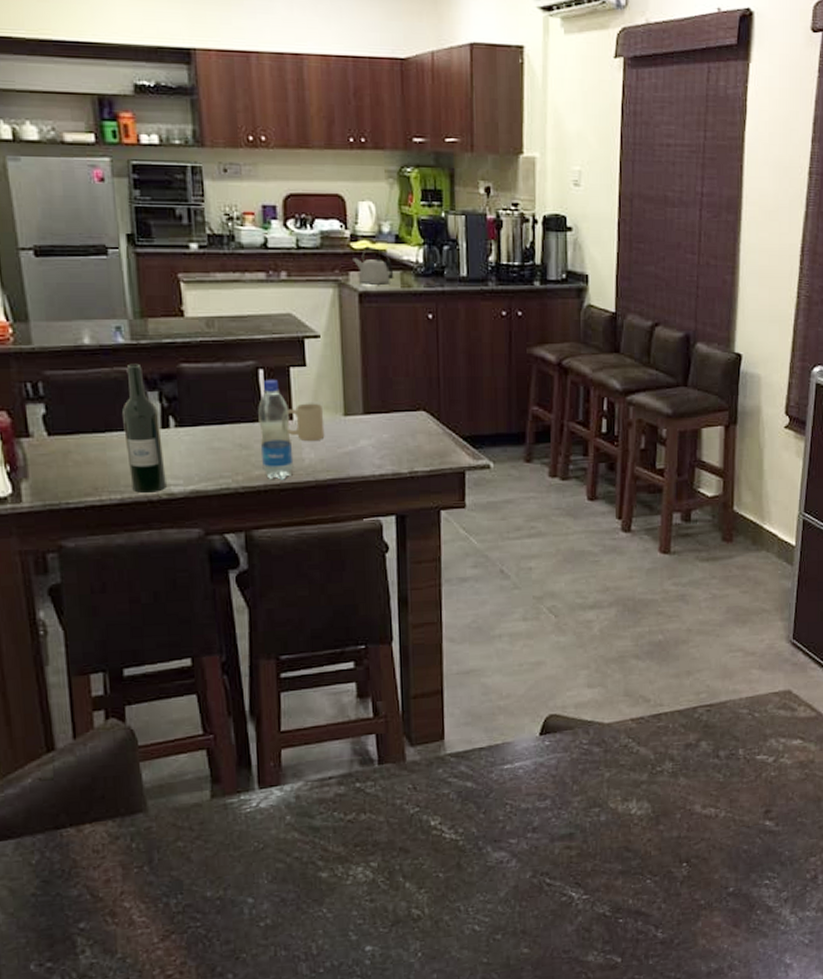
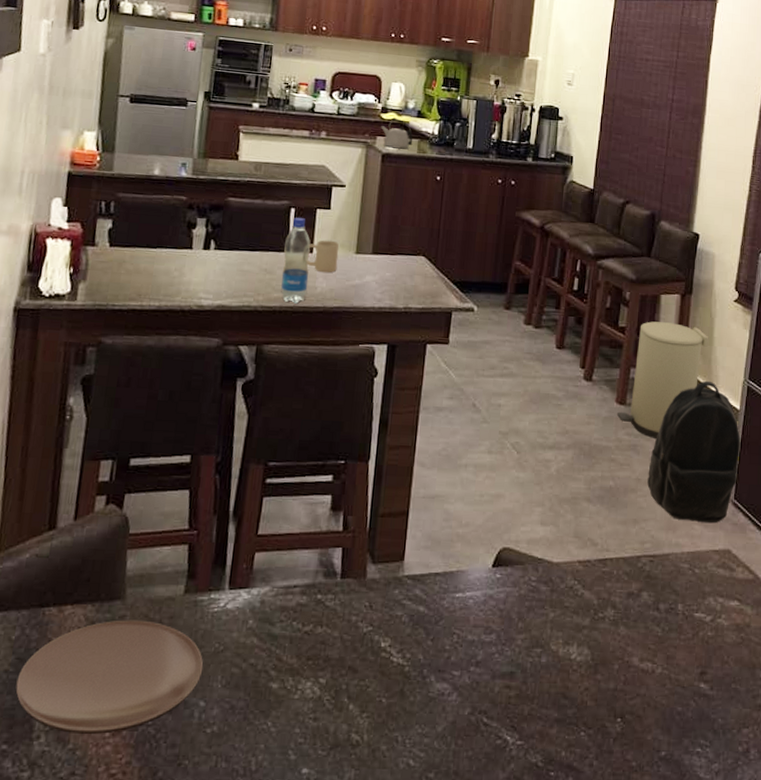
plate: none [47,829,246,944] -> present [15,620,204,734]
wine bottle: present [122,363,166,493] -> none [169,194,203,303]
pedal bin: none [661,459,759,586] -> present [616,321,709,438]
backpack: none [699,518,798,667] -> present [647,380,741,524]

